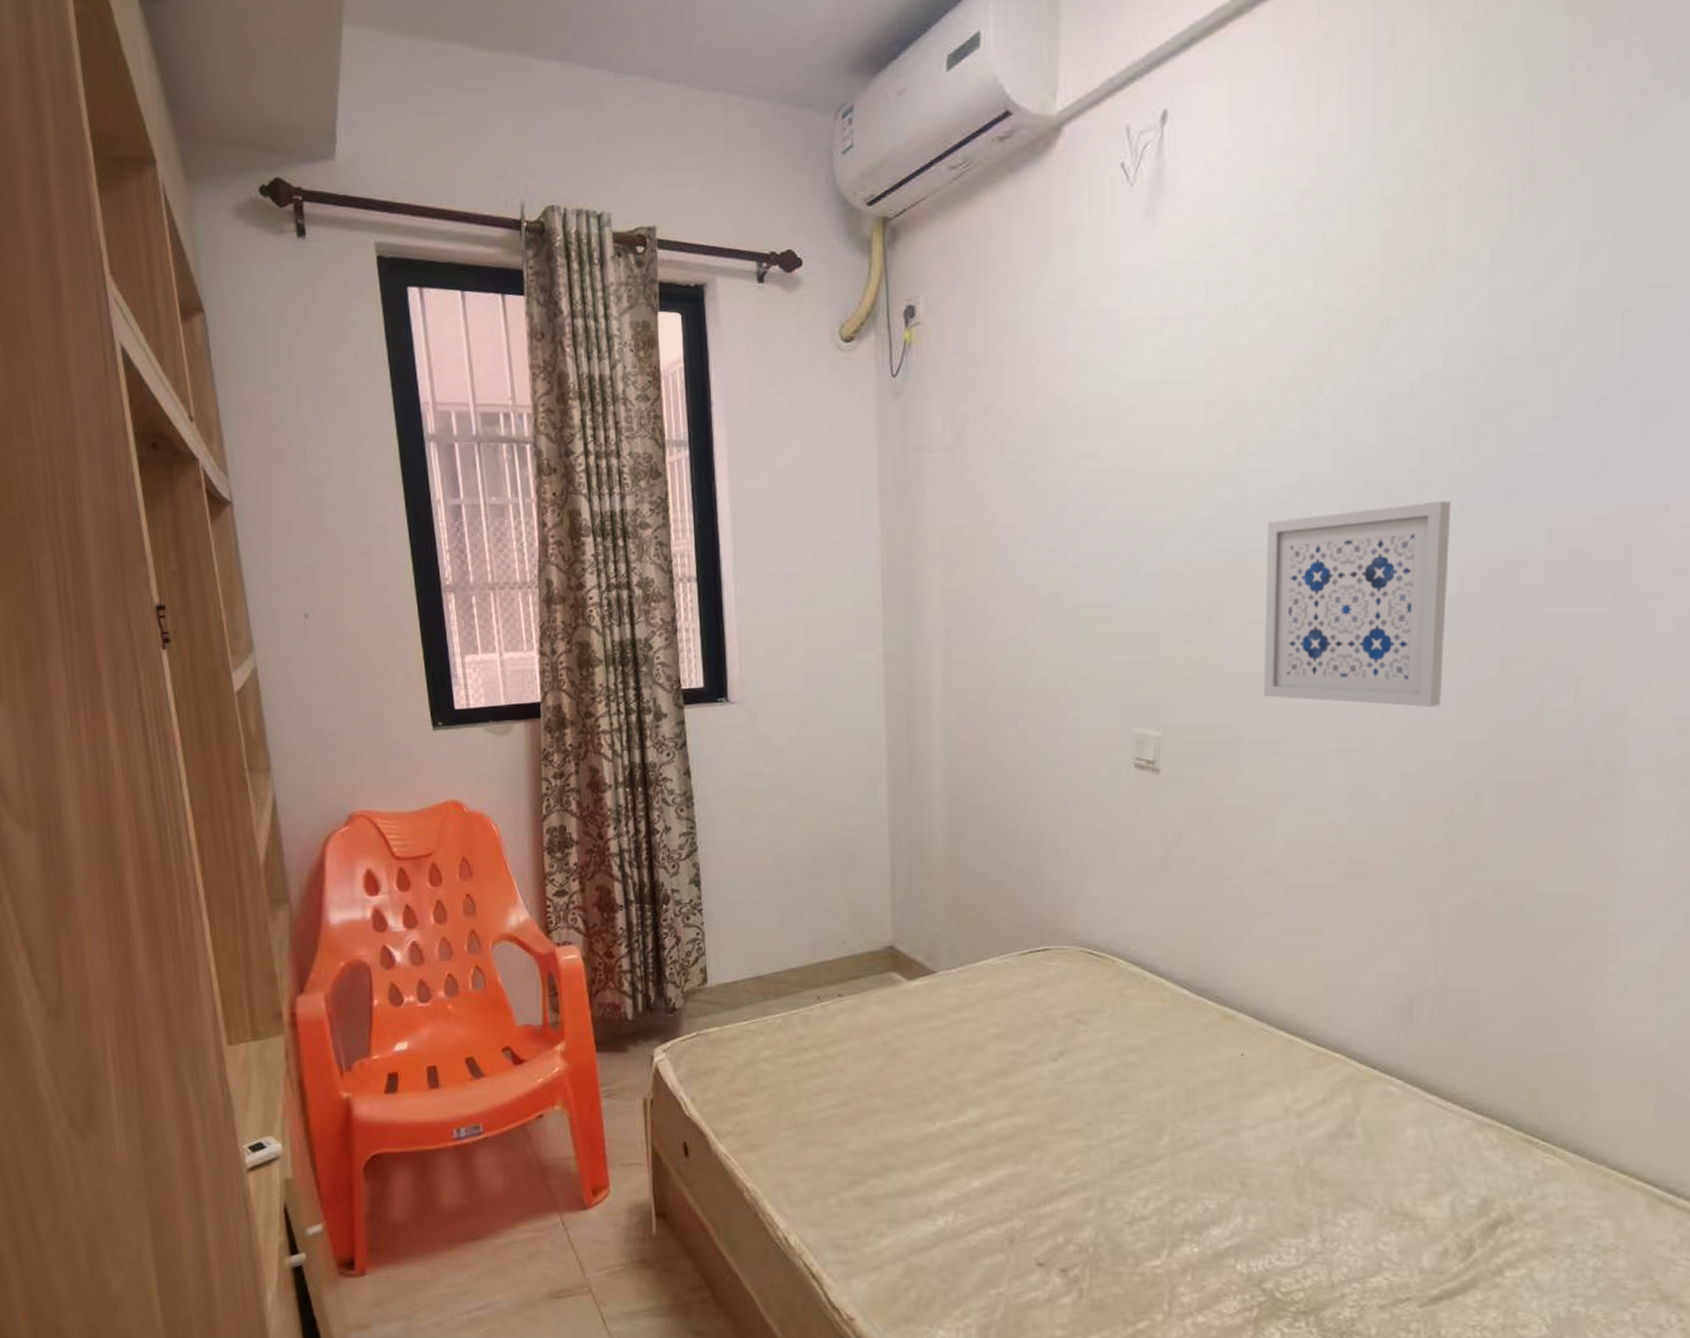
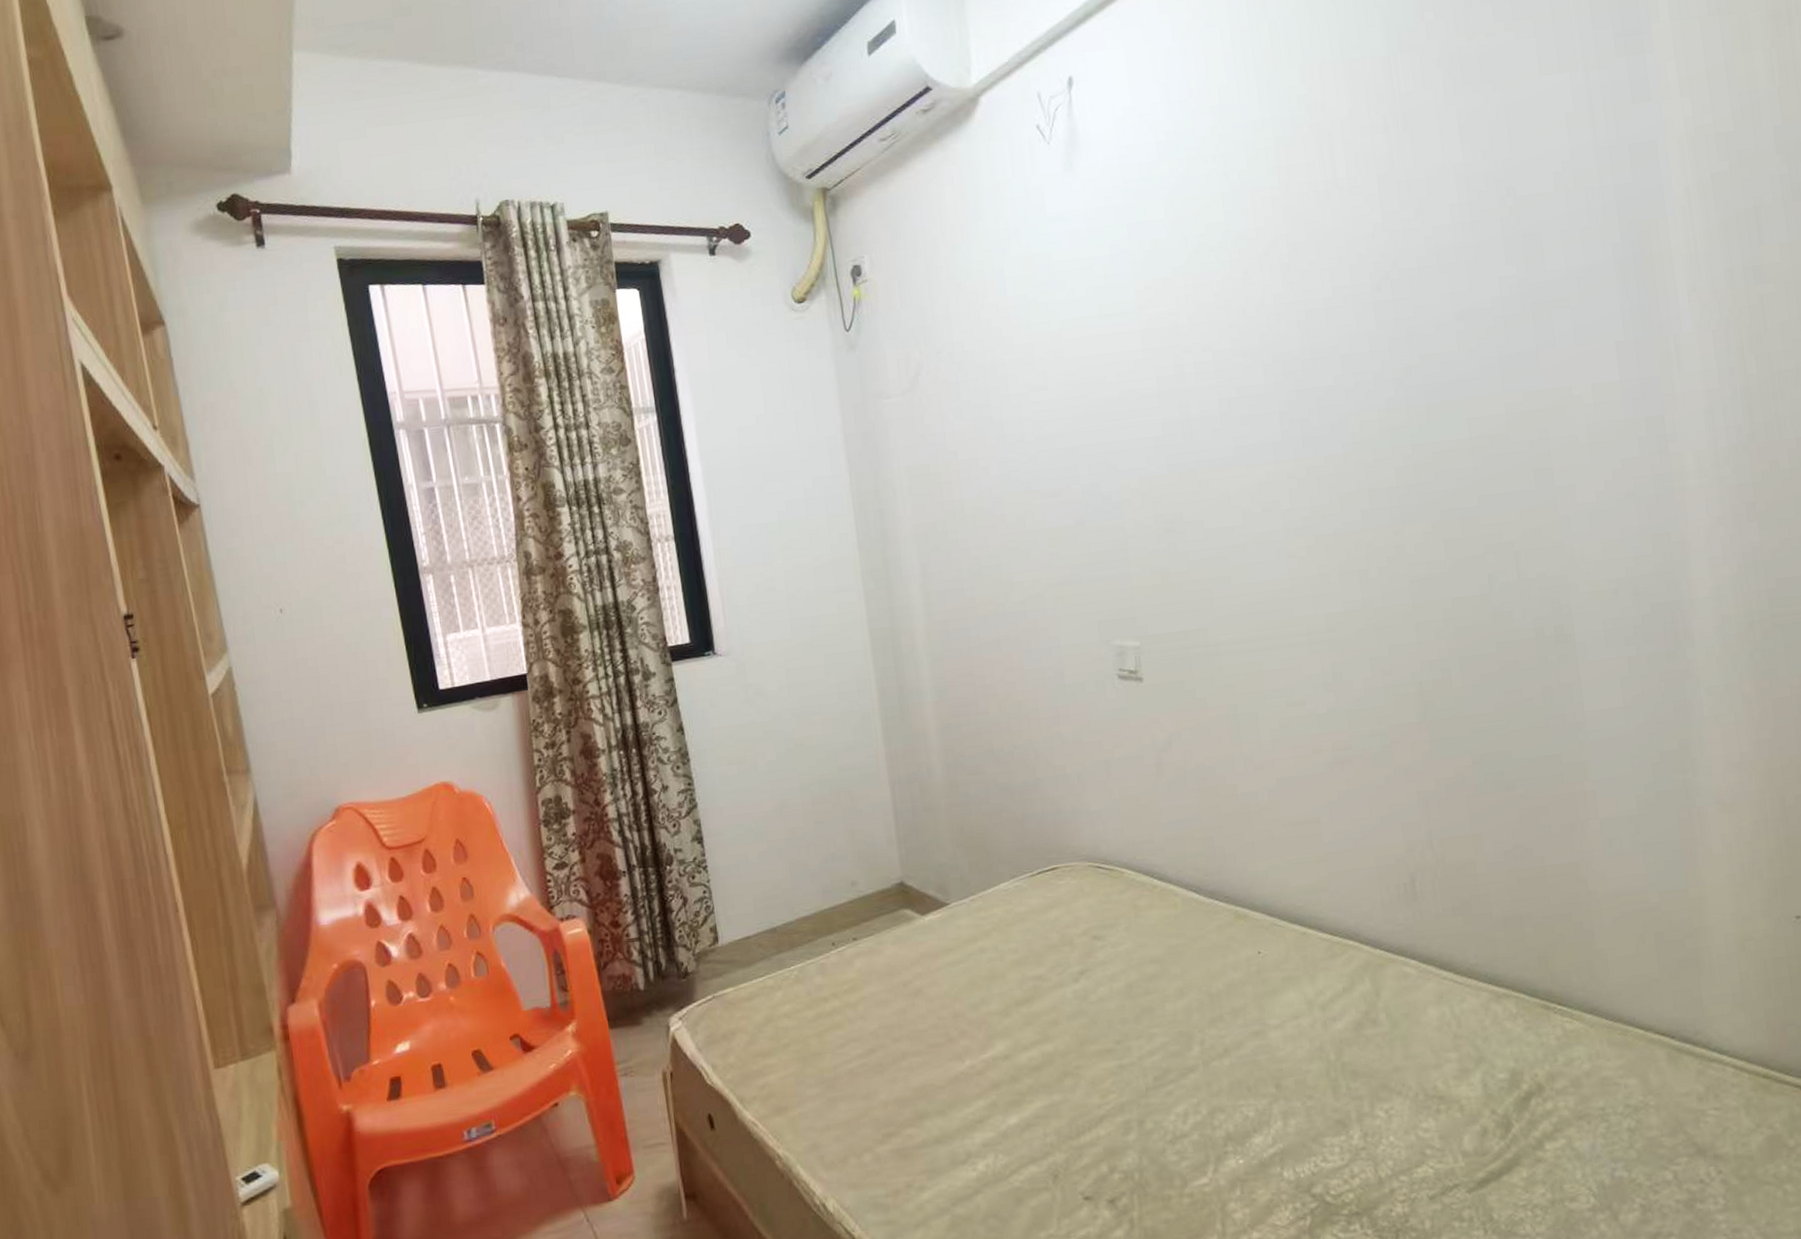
wall art: present [1263,501,1450,707] -> none [1212,401,1397,599]

